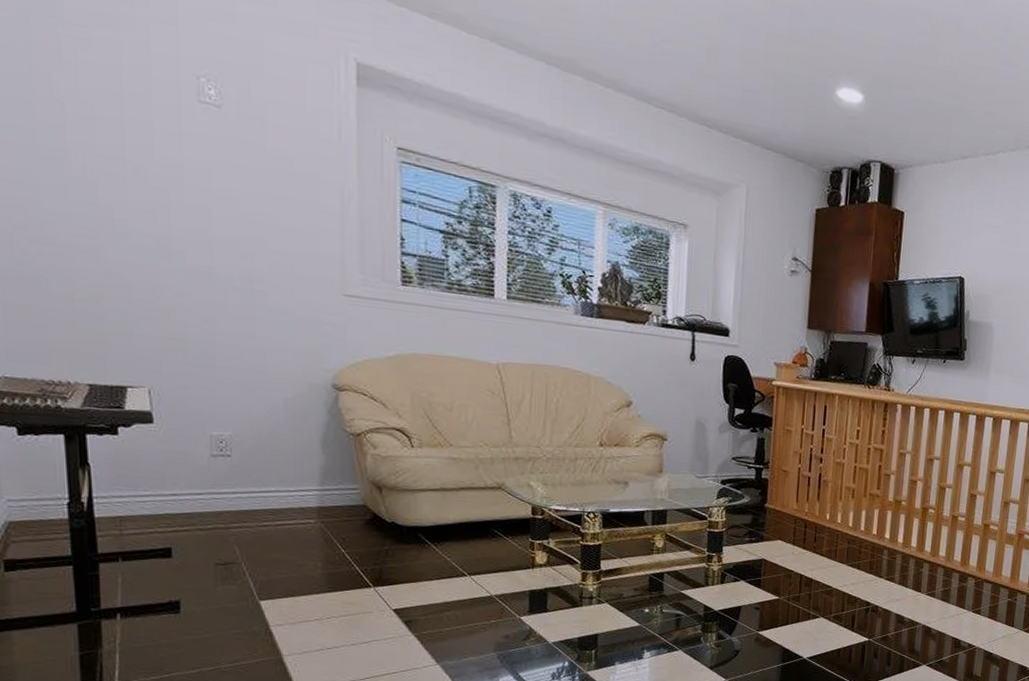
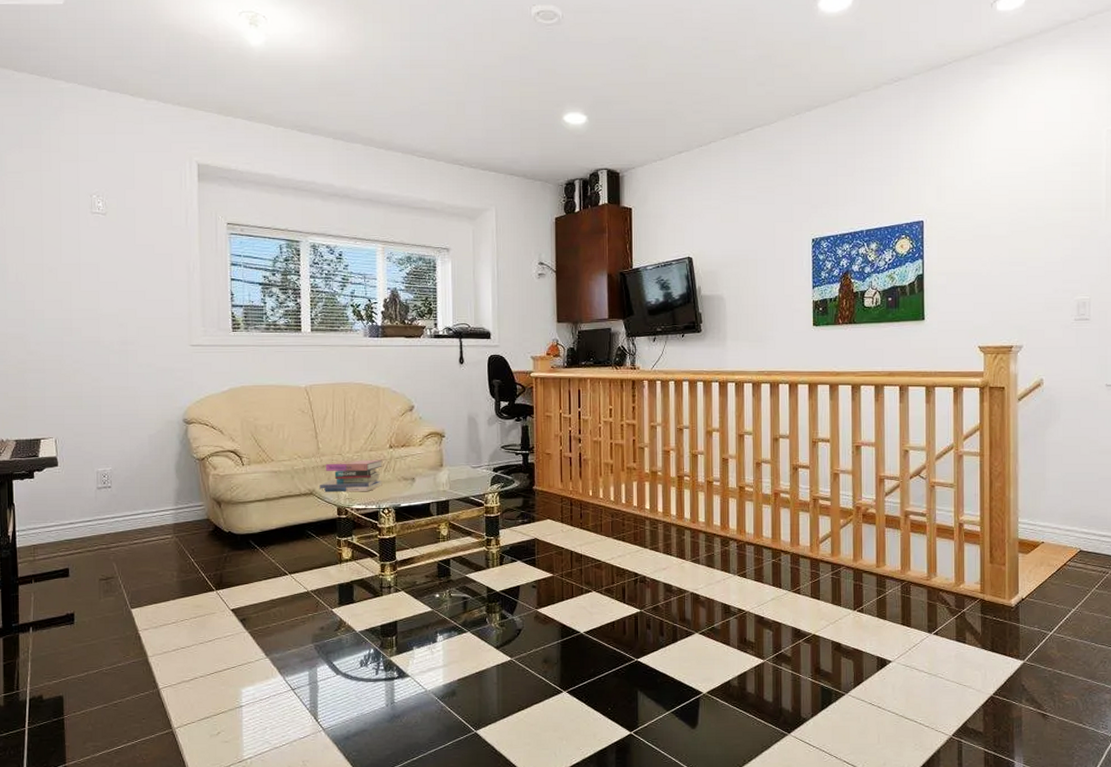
books: none [510,453,590,493] -> present [320,459,382,493]

